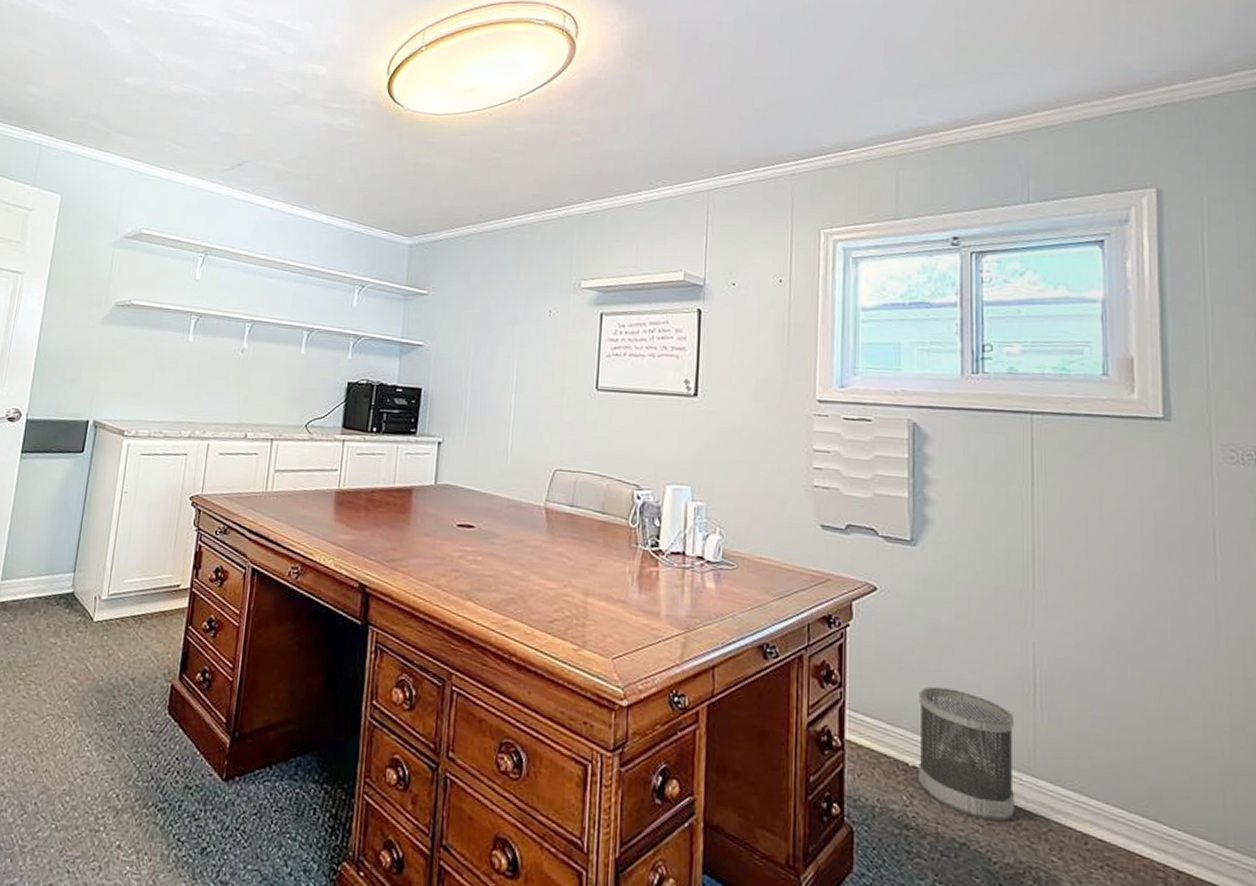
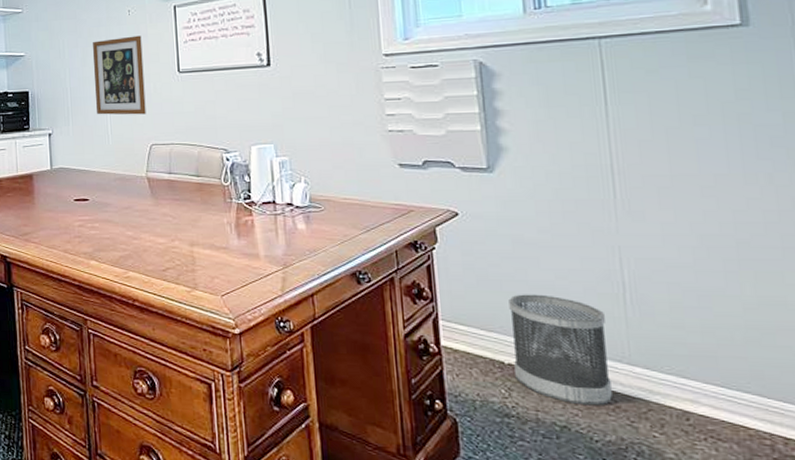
wall art: none [498,340,560,434] -> present [93,35,146,115]

